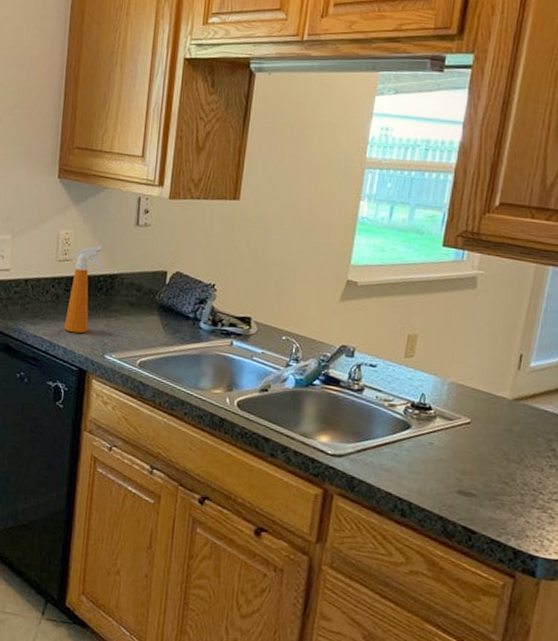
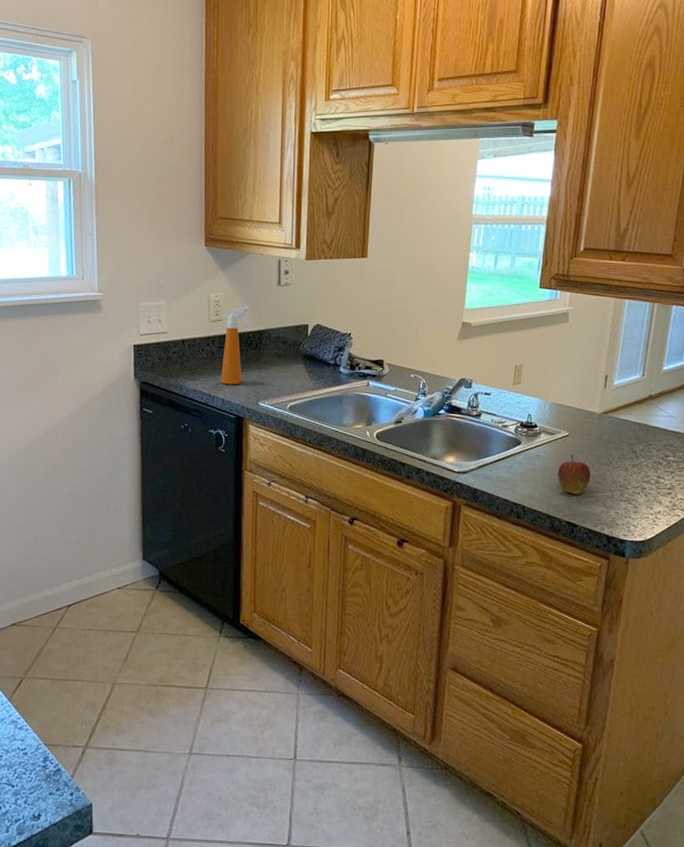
fruit: none [454,446,497,496] -> present [558,454,591,495]

